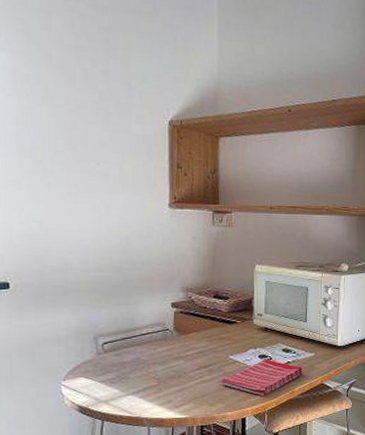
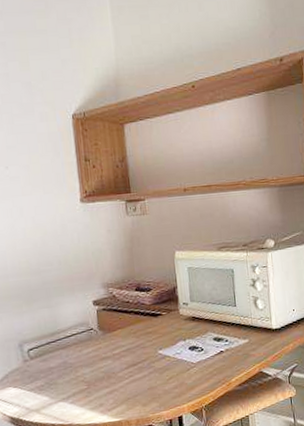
dish towel: present [220,359,303,397] -> none [151,350,238,391]

